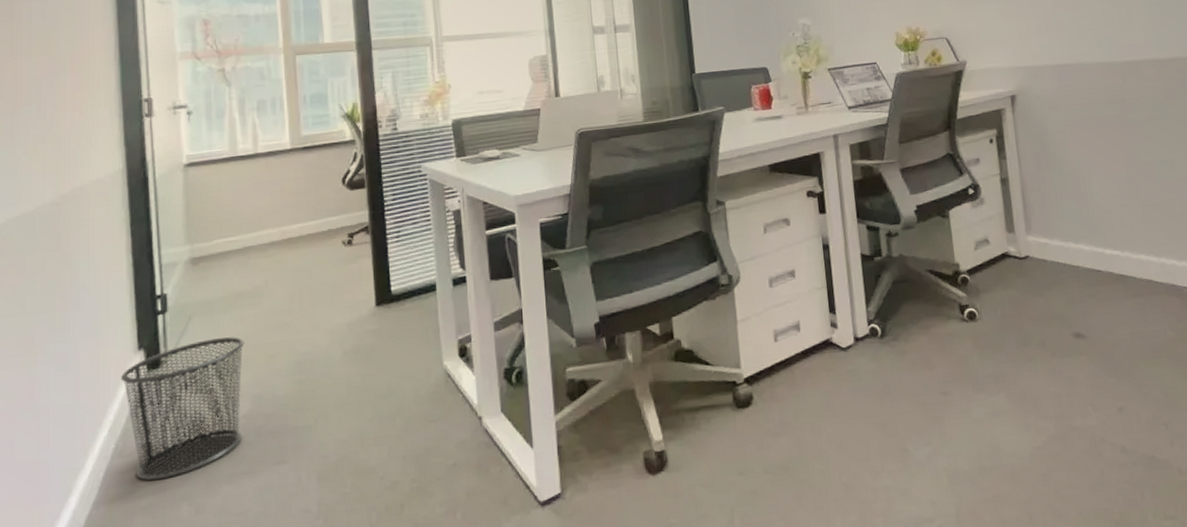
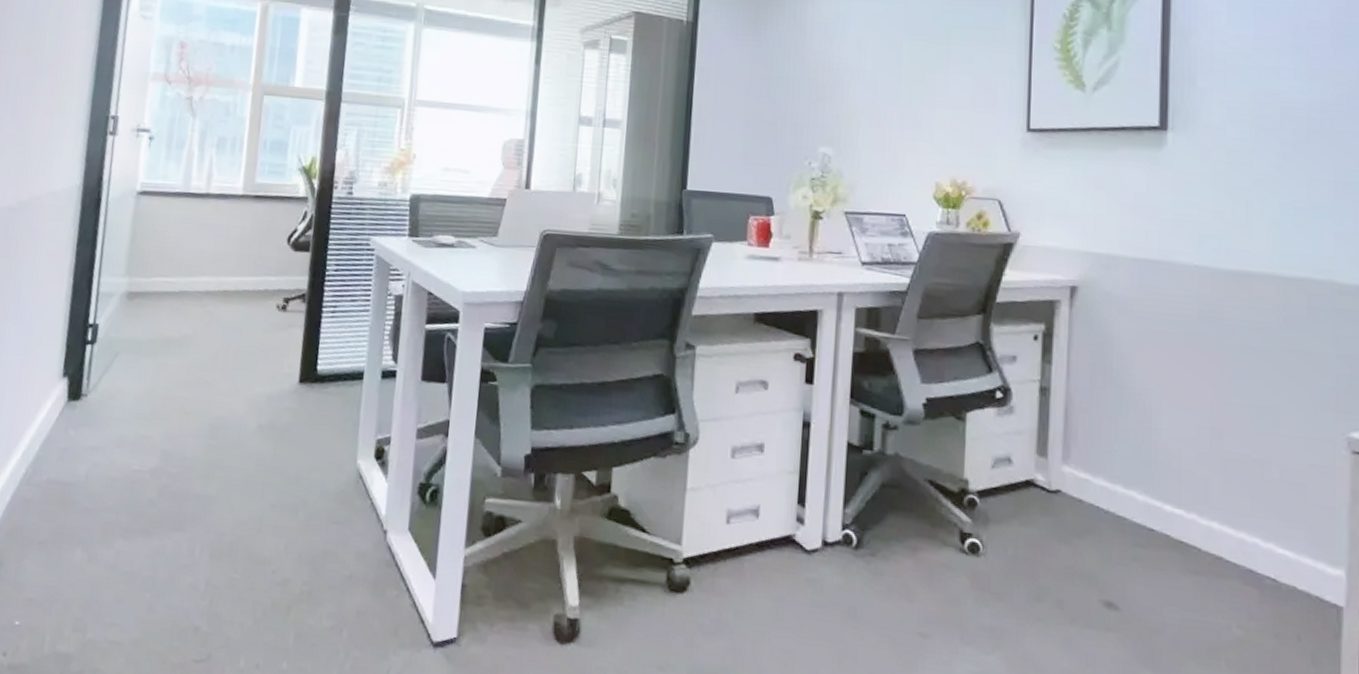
waste bin: present [120,337,245,481] -> none [39,381,164,518]

